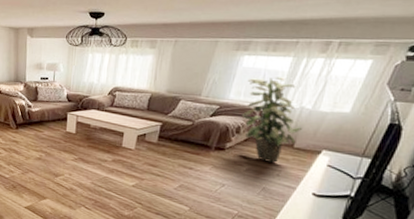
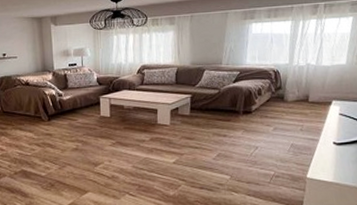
indoor plant: present [241,77,302,163] -> none [259,39,312,119]

